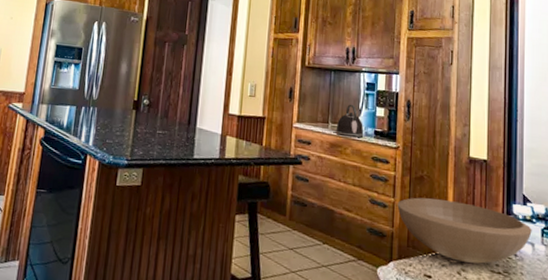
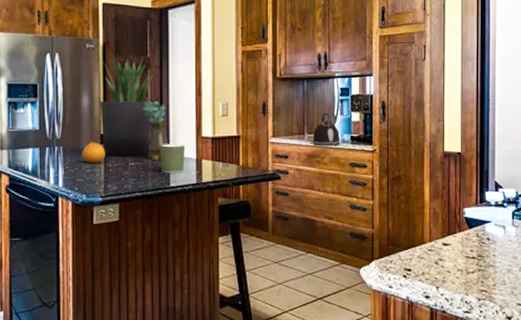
fruit: none [114,106,137,128] -> present [82,142,106,164]
planter: none [134,26,190,127] -> present [100,52,154,157]
vase: none [175,71,198,132] -> present [143,97,168,161]
mug: none [186,116,212,147] -> present [160,144,186,174]
bowl: present [397,197,532,264] -> none [376,196,503,252]

